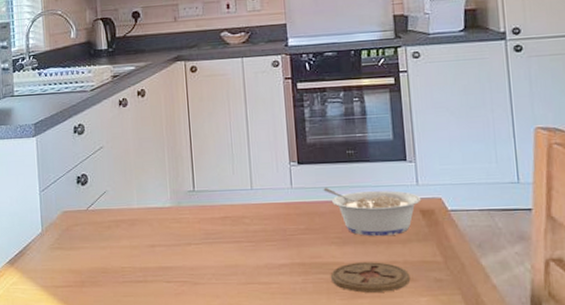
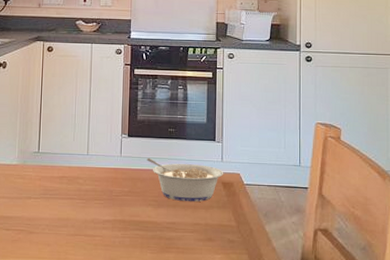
coaster: present [331,262,411,293] -> none [146,222,209,249]

